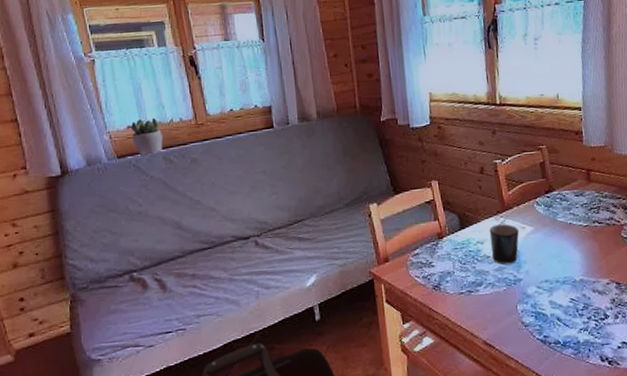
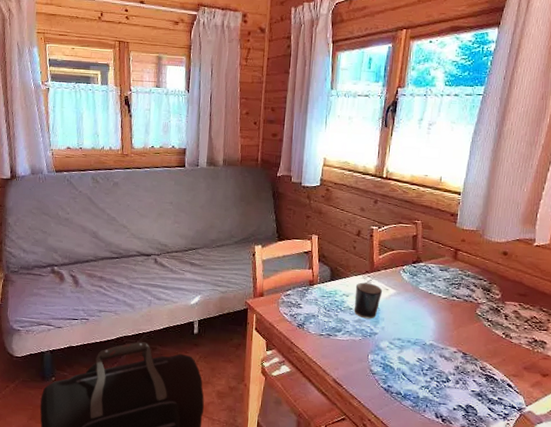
succulent plant: present [131,118,163,155] -> none [69,143,94,174]

